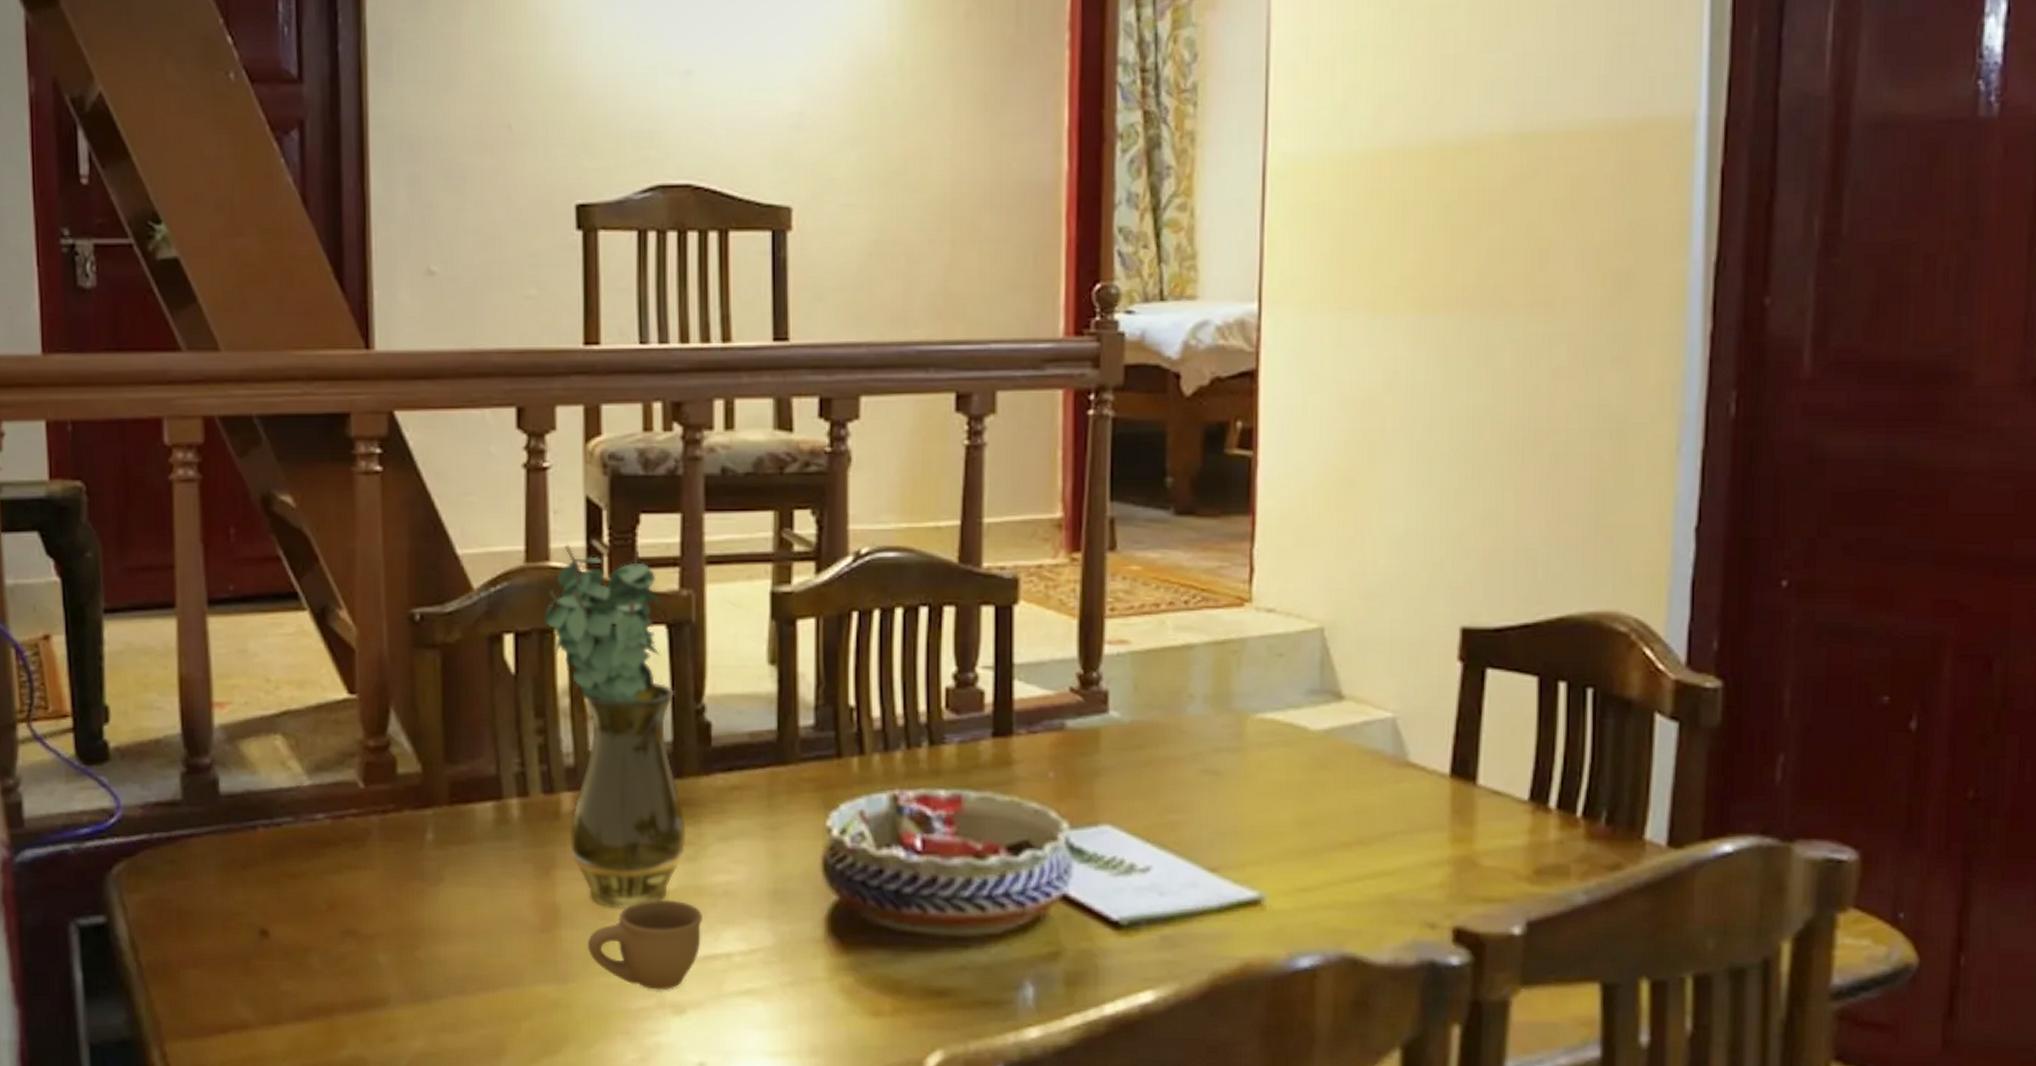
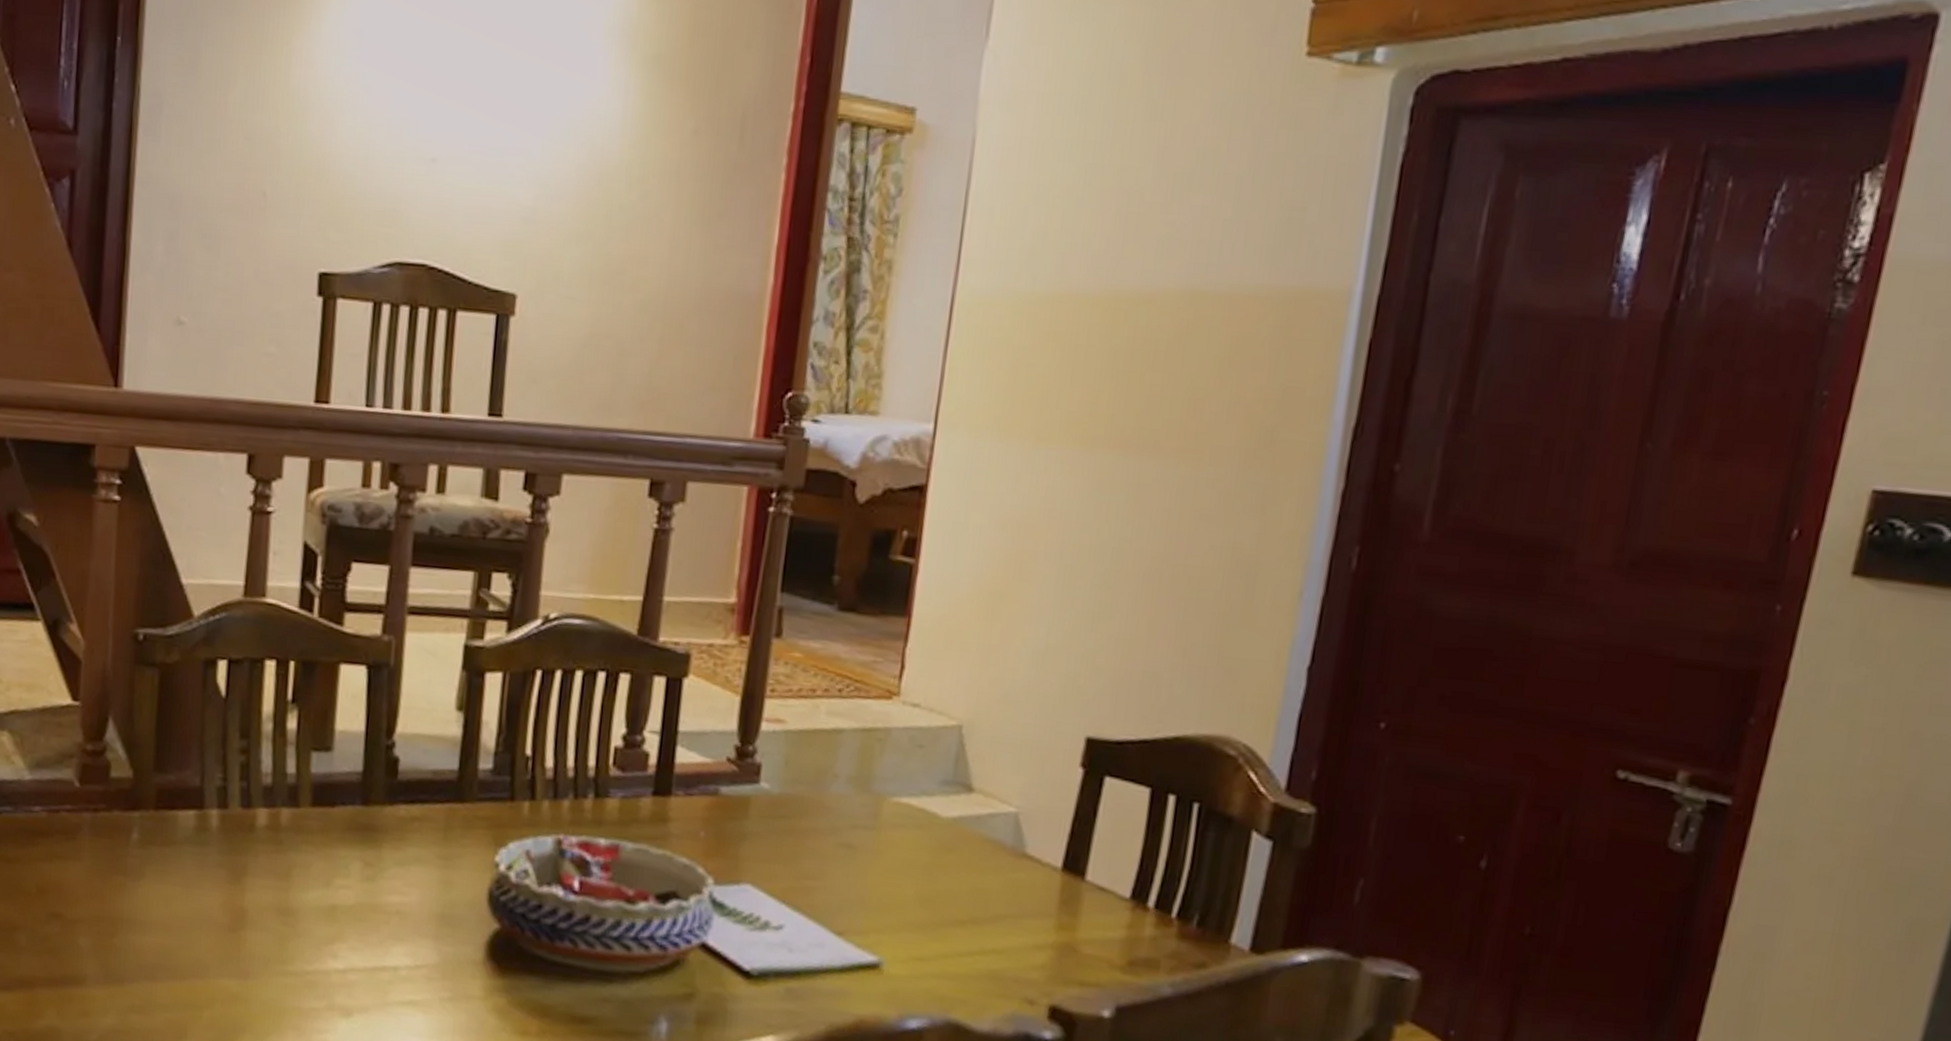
vase: present [542,544,687,908] -> none [254,583,370,917]
cup: present [587,899,702,989] -> none [268,912,375,994]

